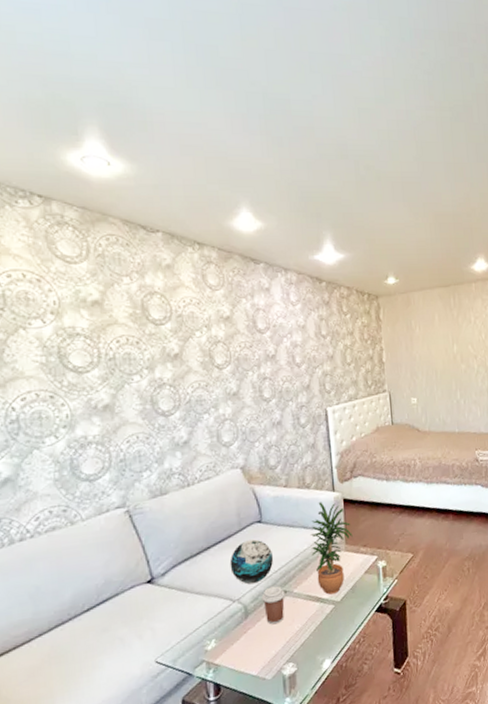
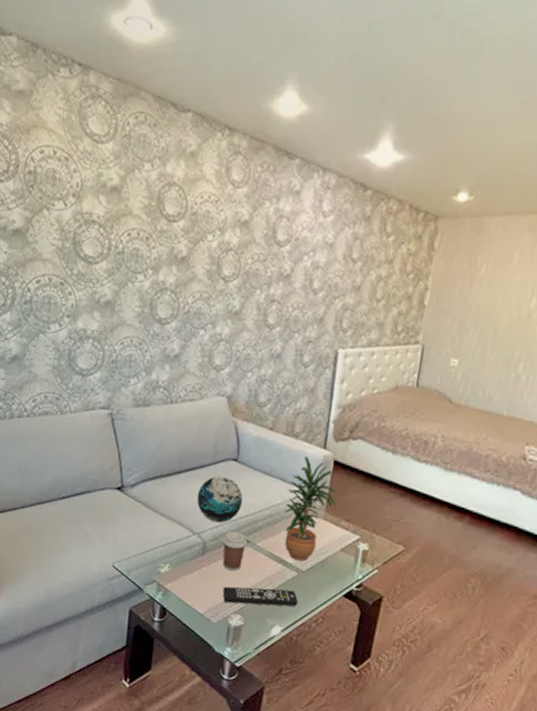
remote control: none [271,622,341,656] -> present [222,586,299,607]

